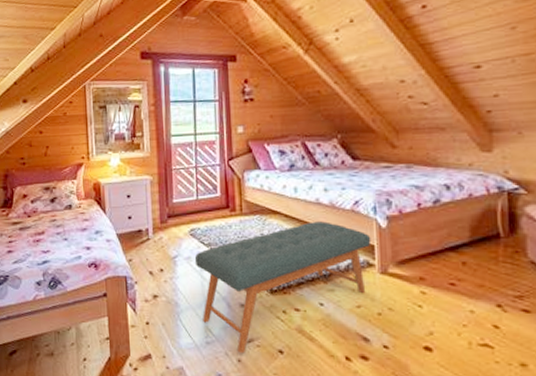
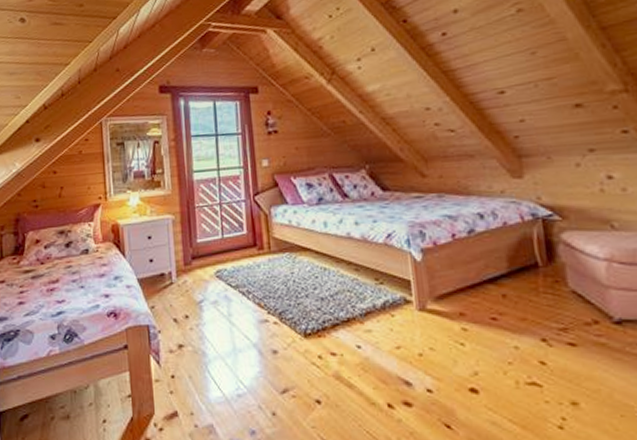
bench: present [194,221,371,354] -> none [221,257,407,406]

